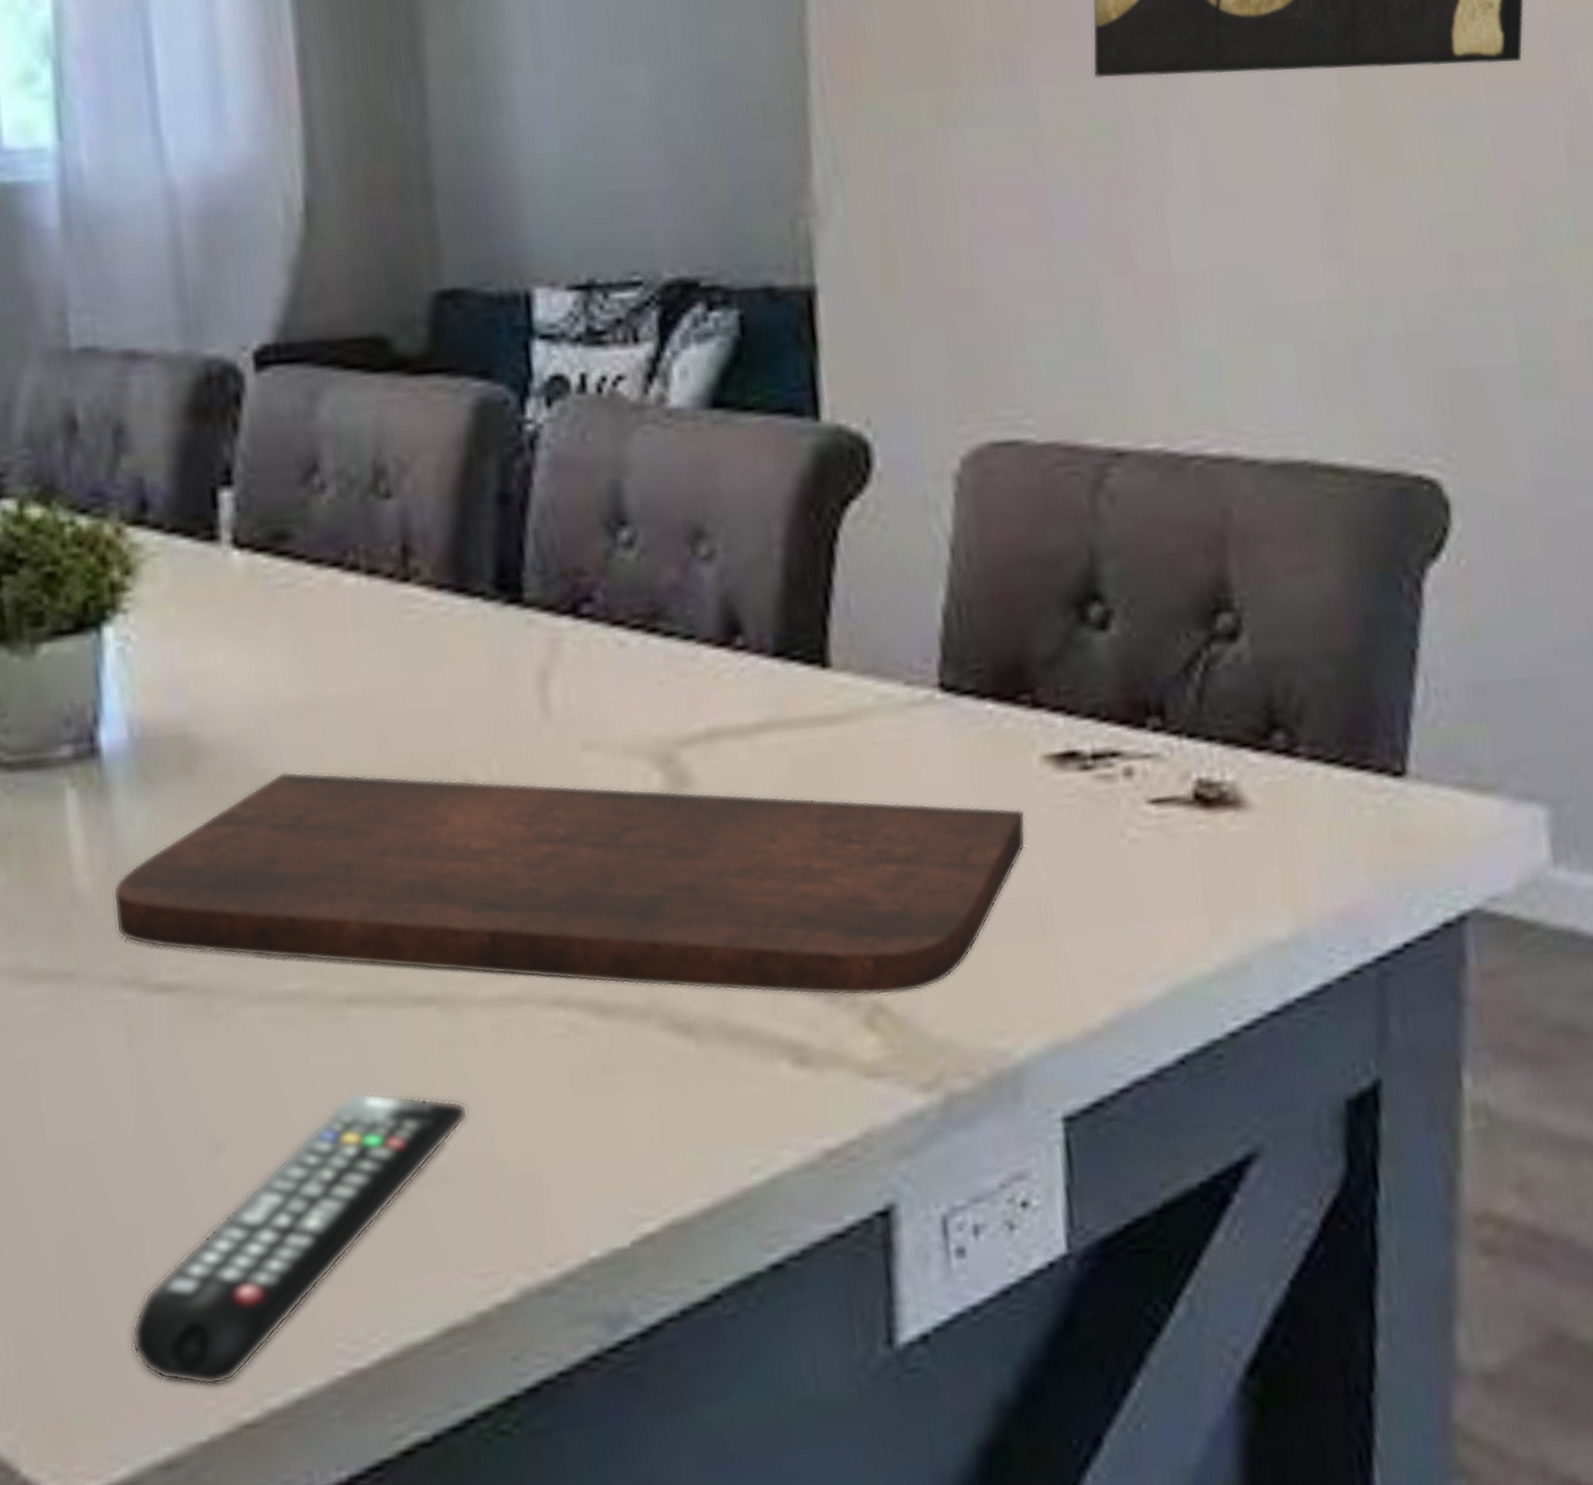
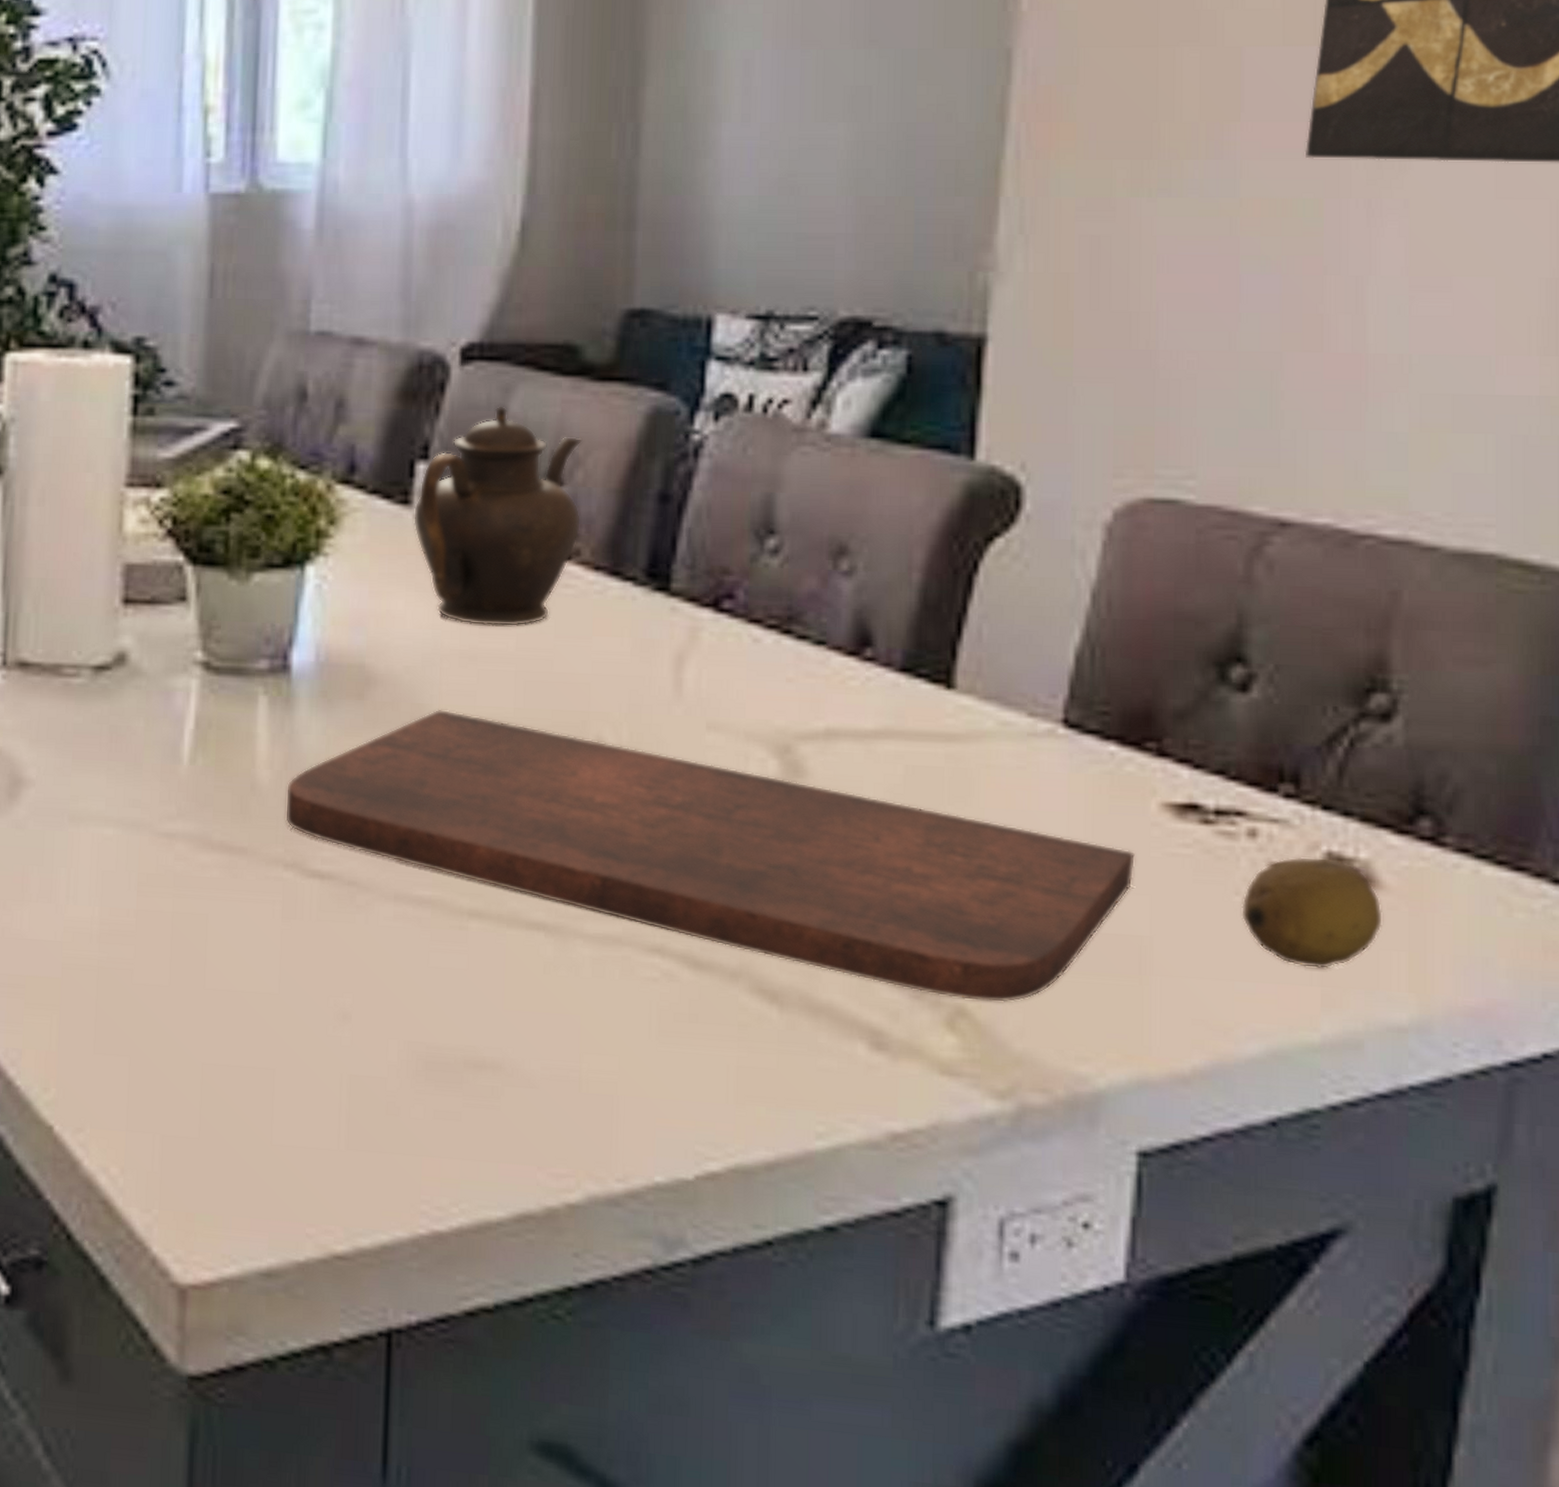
remote control: present [130,1091,469,1387] -> none [252,992,562,1217]
teapot: none [222,414,417,671] -> present [412,406,583,627]
fruit: none [1127,785,1255,900] -> present [1240,856,1384,970]

